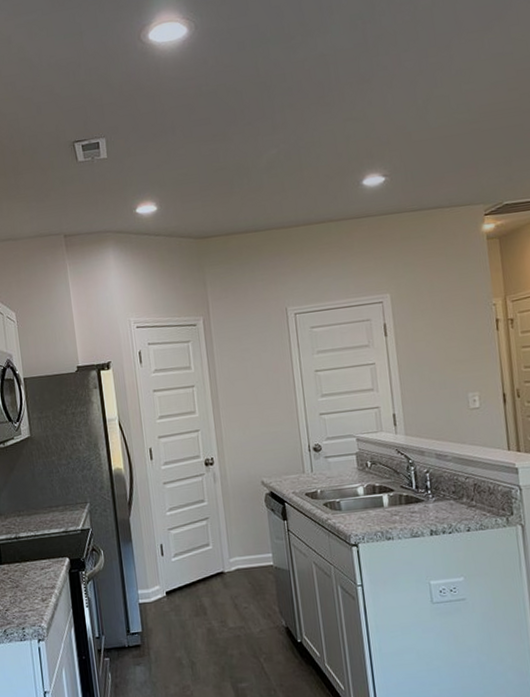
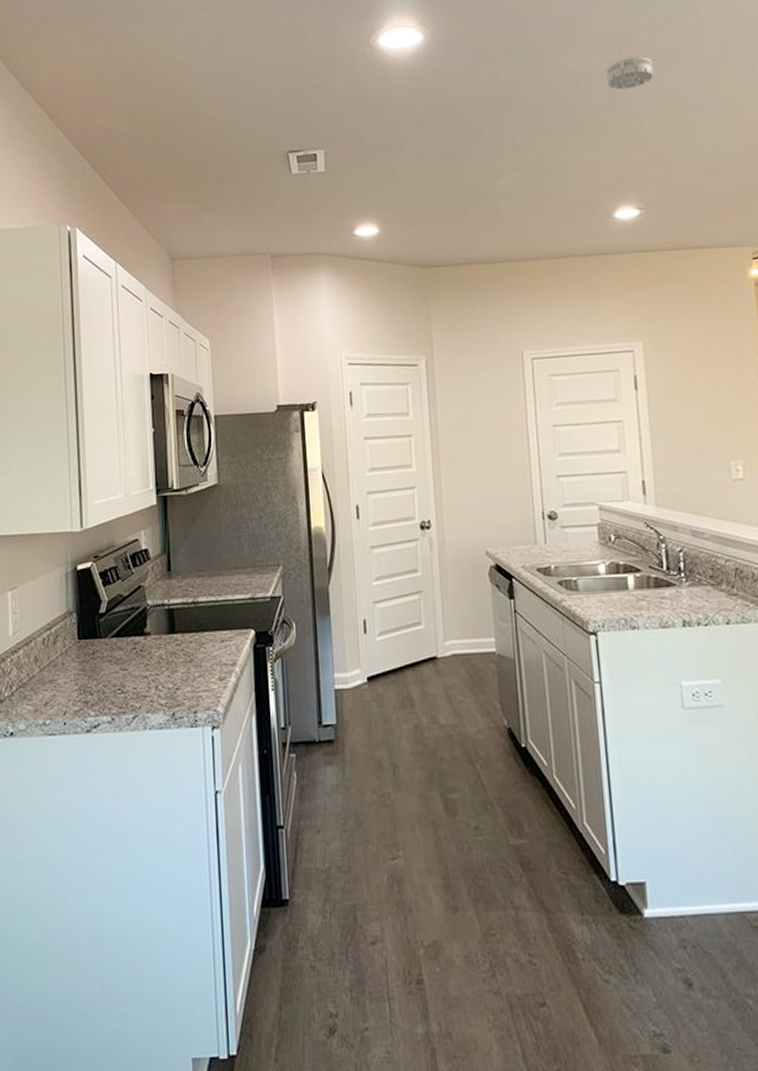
smoke detector: none [352,37,394,69] -> present [606,56,653,90]

